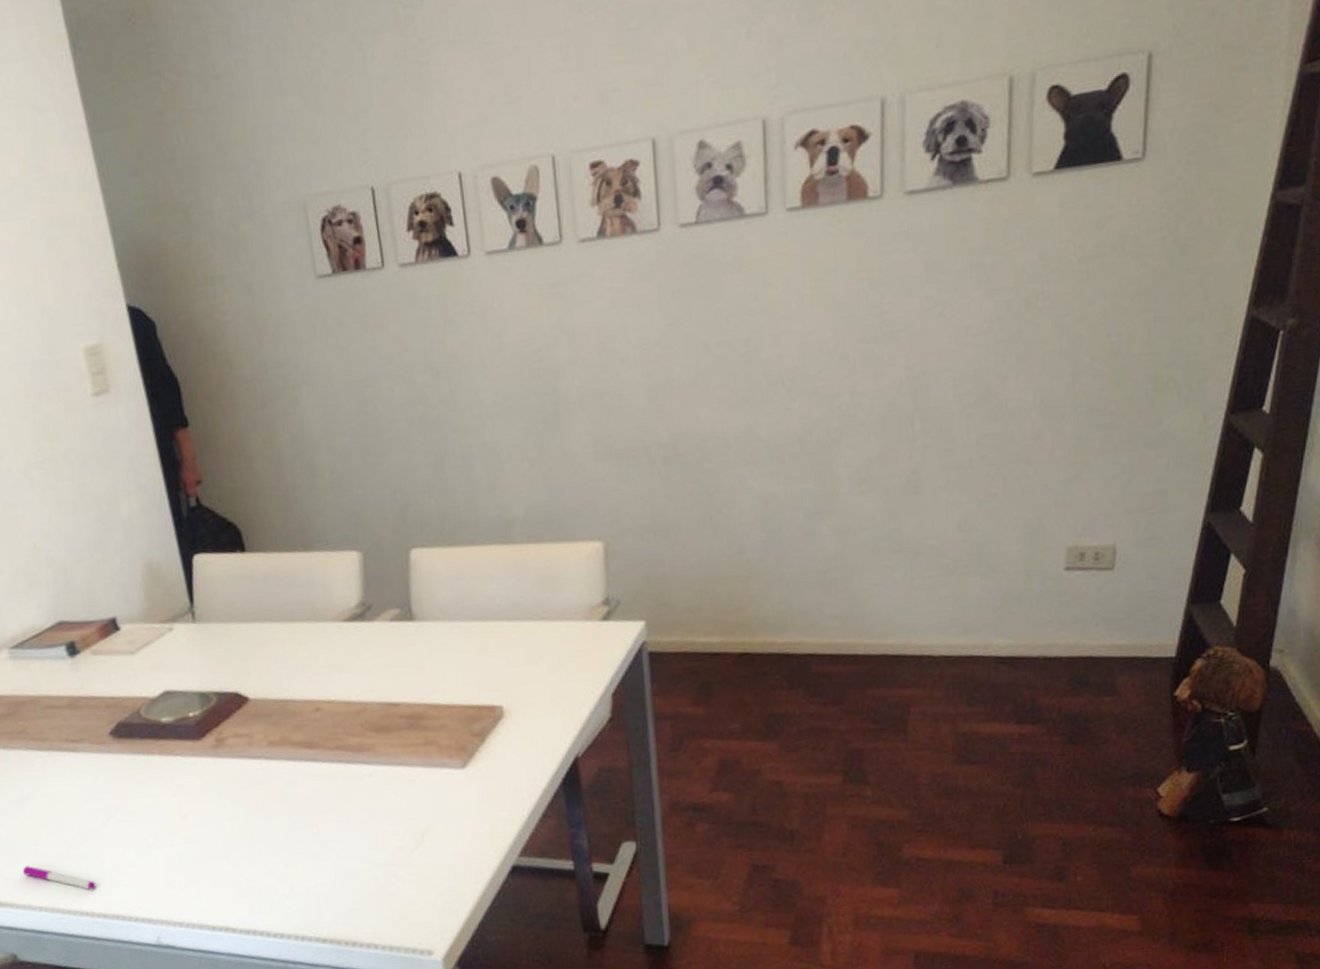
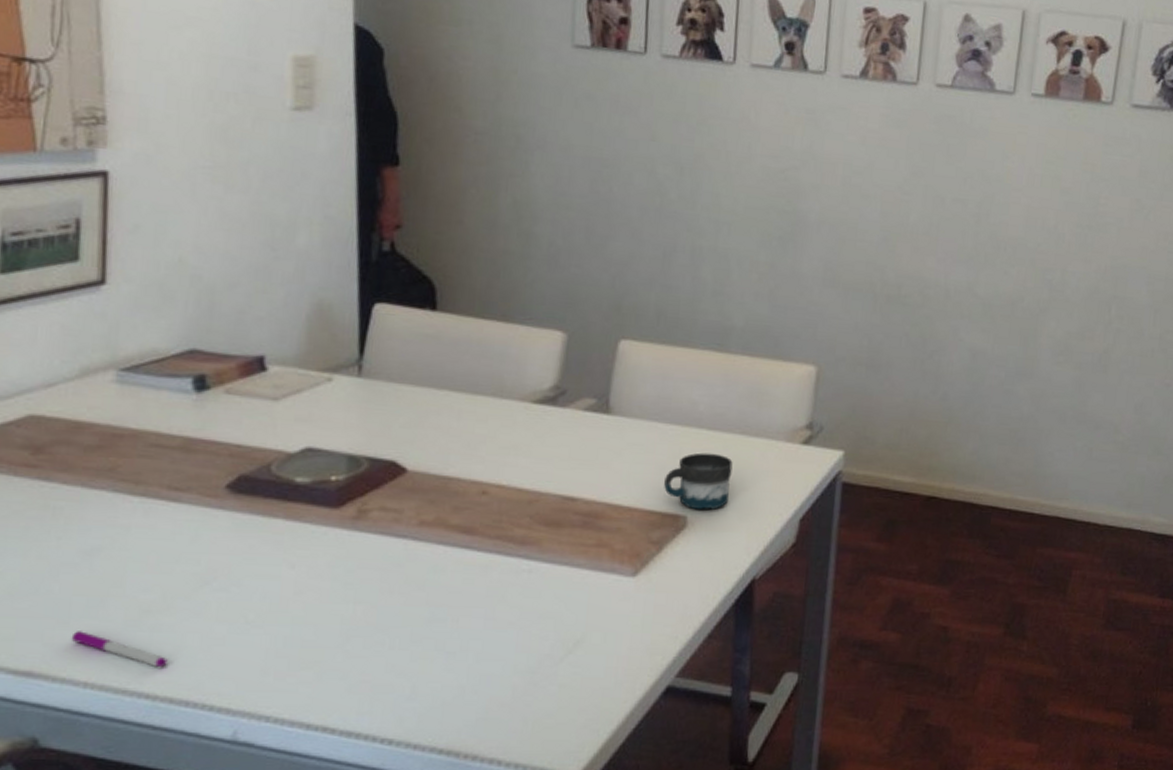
mug: none [475,642,539,699] -> present [664,452,733,510]

